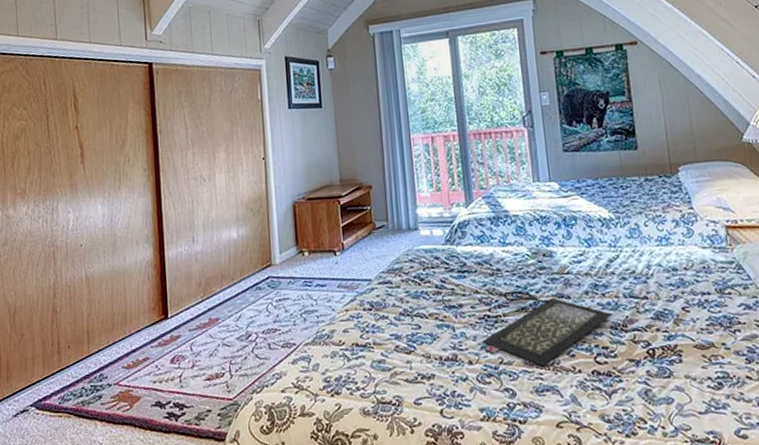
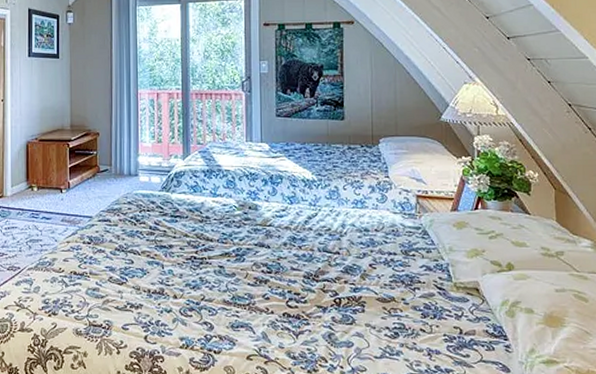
clutch bag: present [483,290,612,367] -> none [188,237,306,306]

